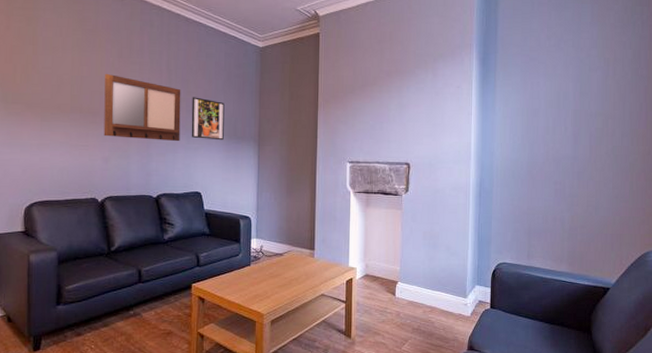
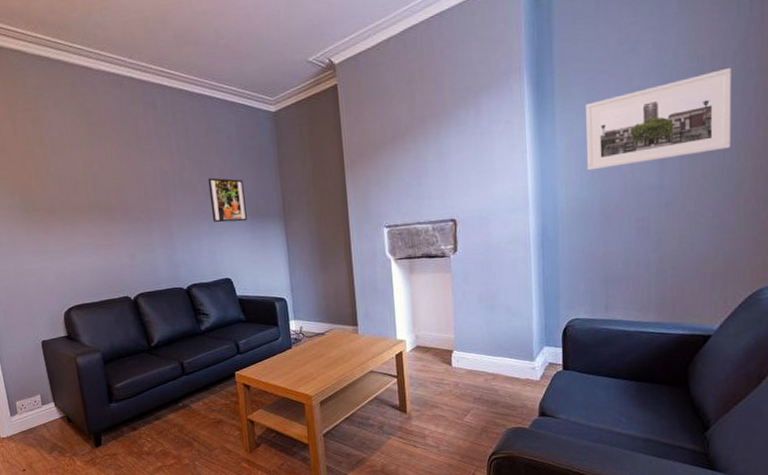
writing board: present [104,73,181,142] -> none [117,166,202,233]
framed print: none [518,70,629,137] -> present [585,67,732,171]

